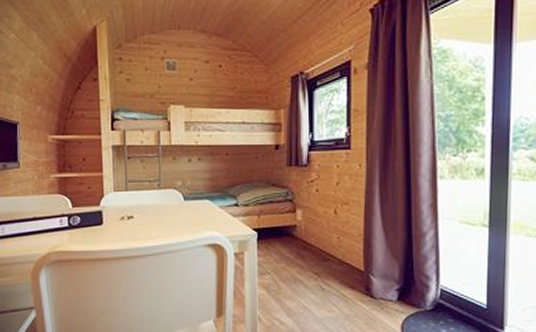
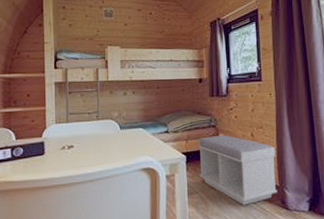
bench: none [272,210,362,290] -> present [198,135,277,205]

